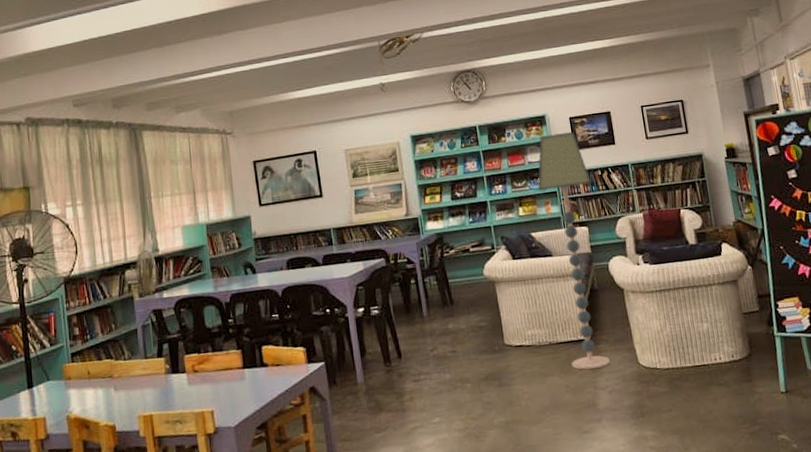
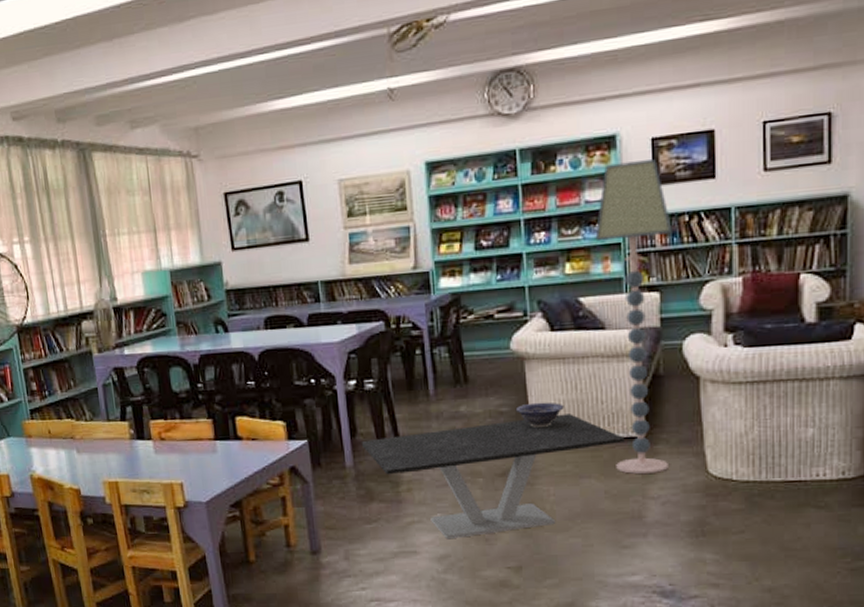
coffee table: none [369,324,576,440] -> present [361,414,625,540]
decorative bowl: none [491,316,529,338] -> present [515,402,564,427]

